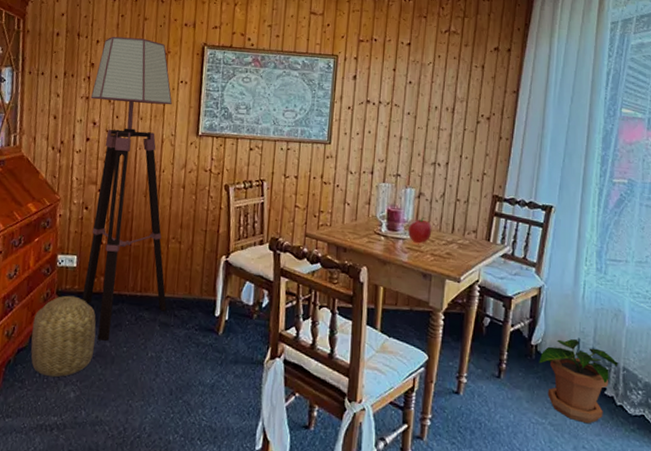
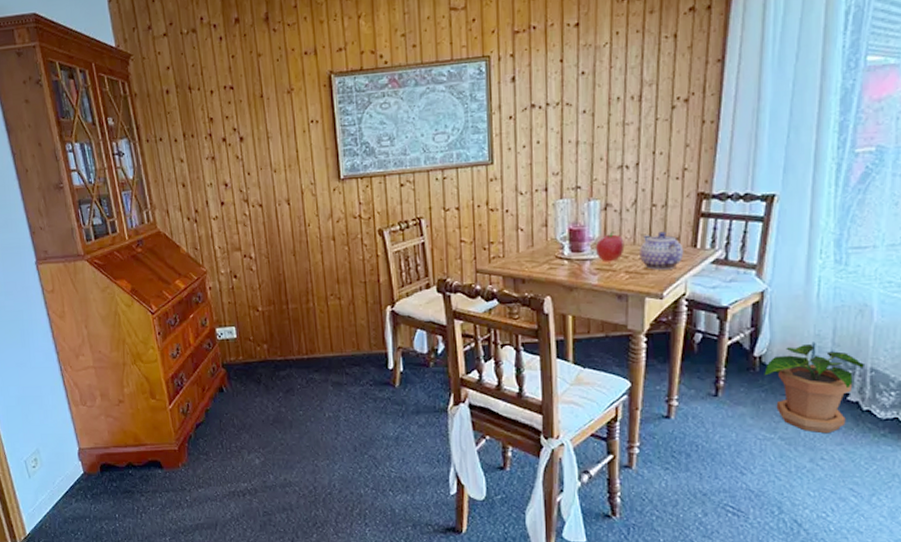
basket: present [30,295,96,377] -> none [205,367,270,447]
floor lamp: present [81,36,172,341] -> none [216,79,337,407]
teapot: none [444,223,479,257] -> present [639,231,684,270]

